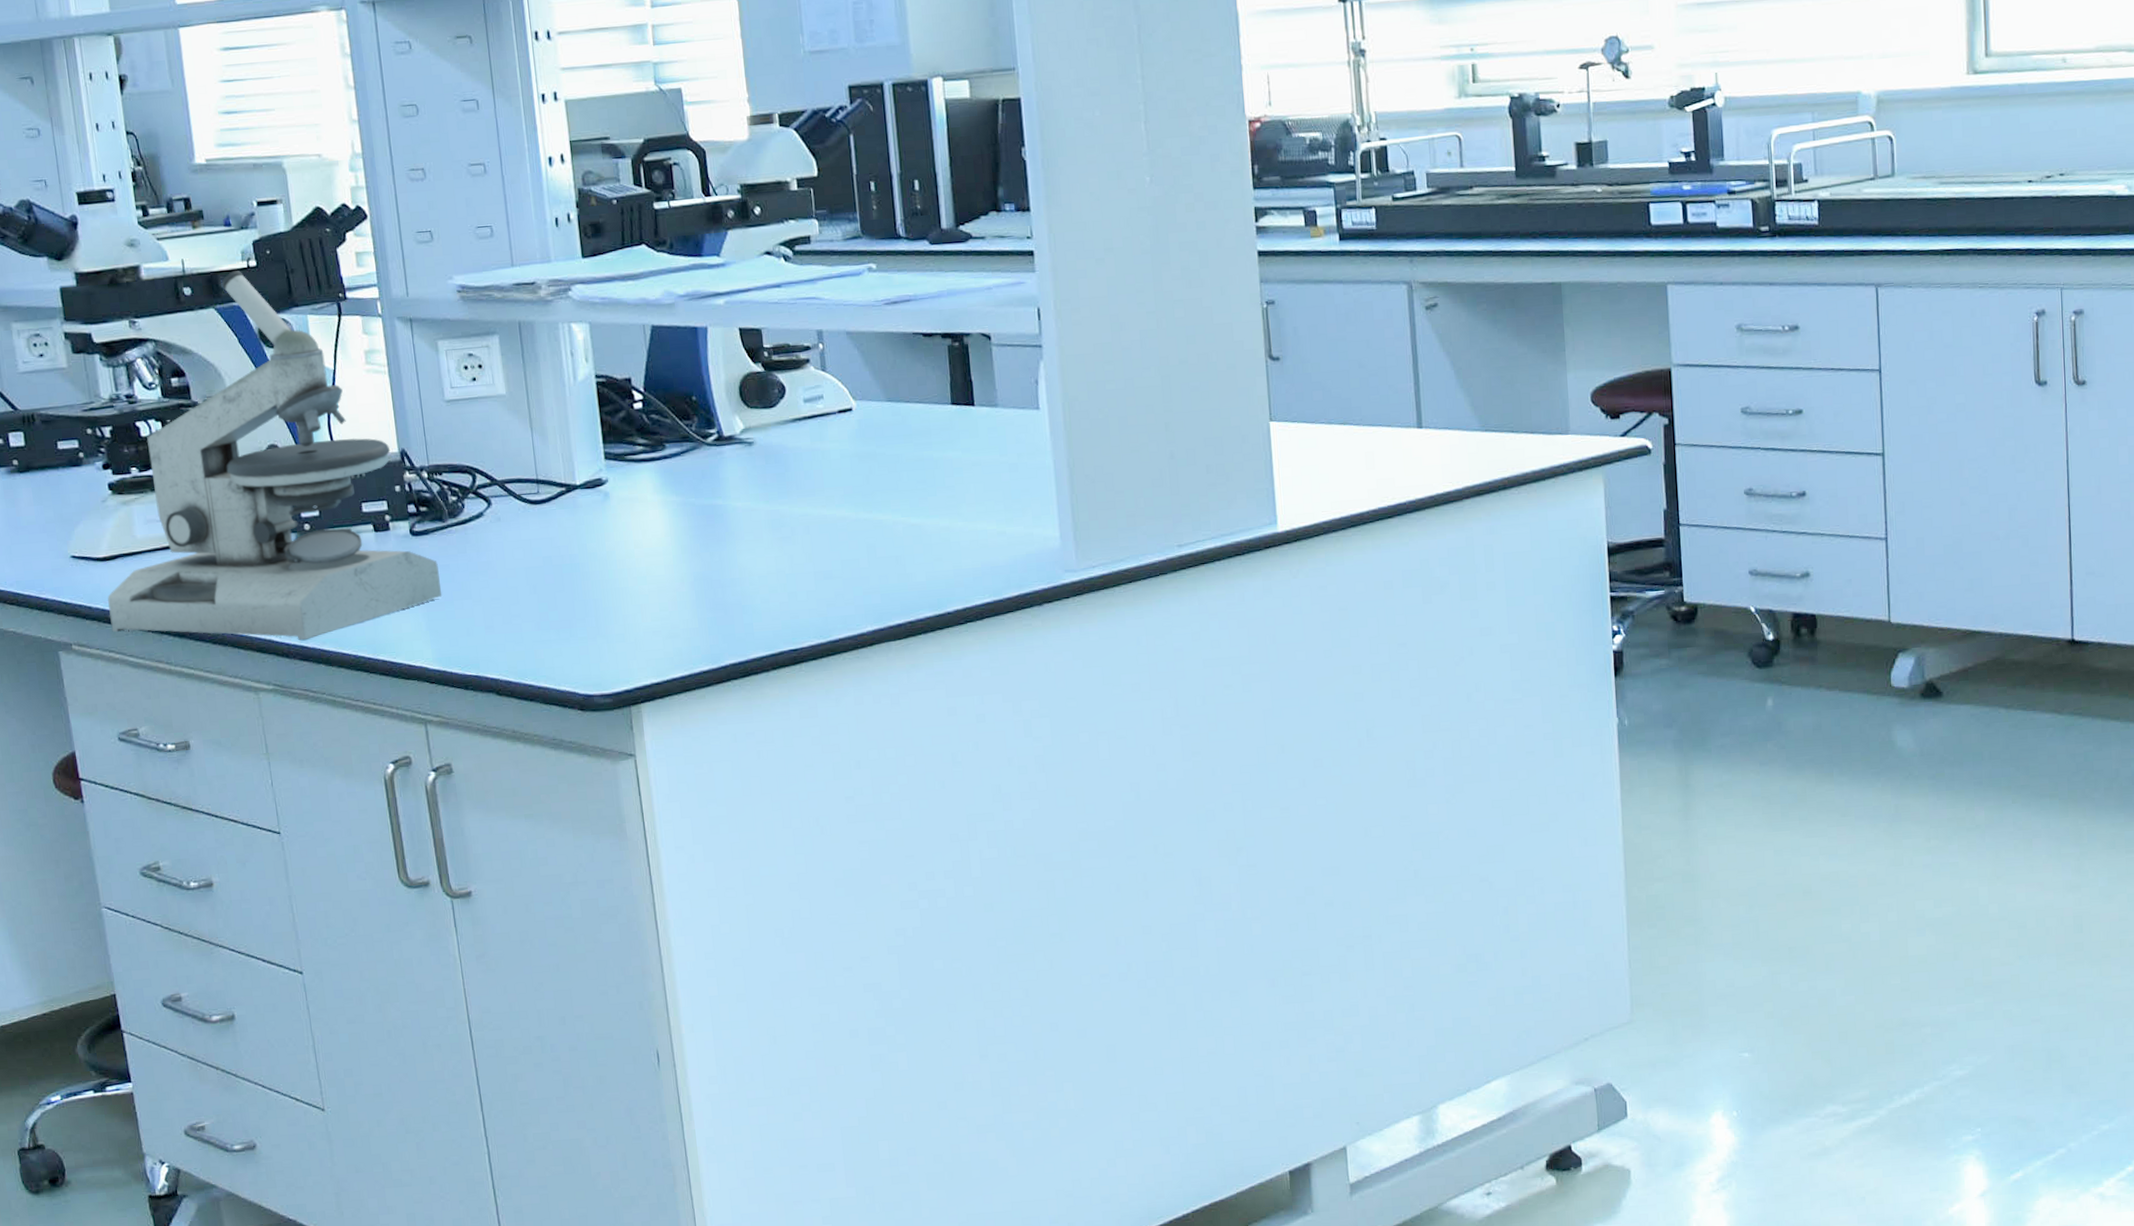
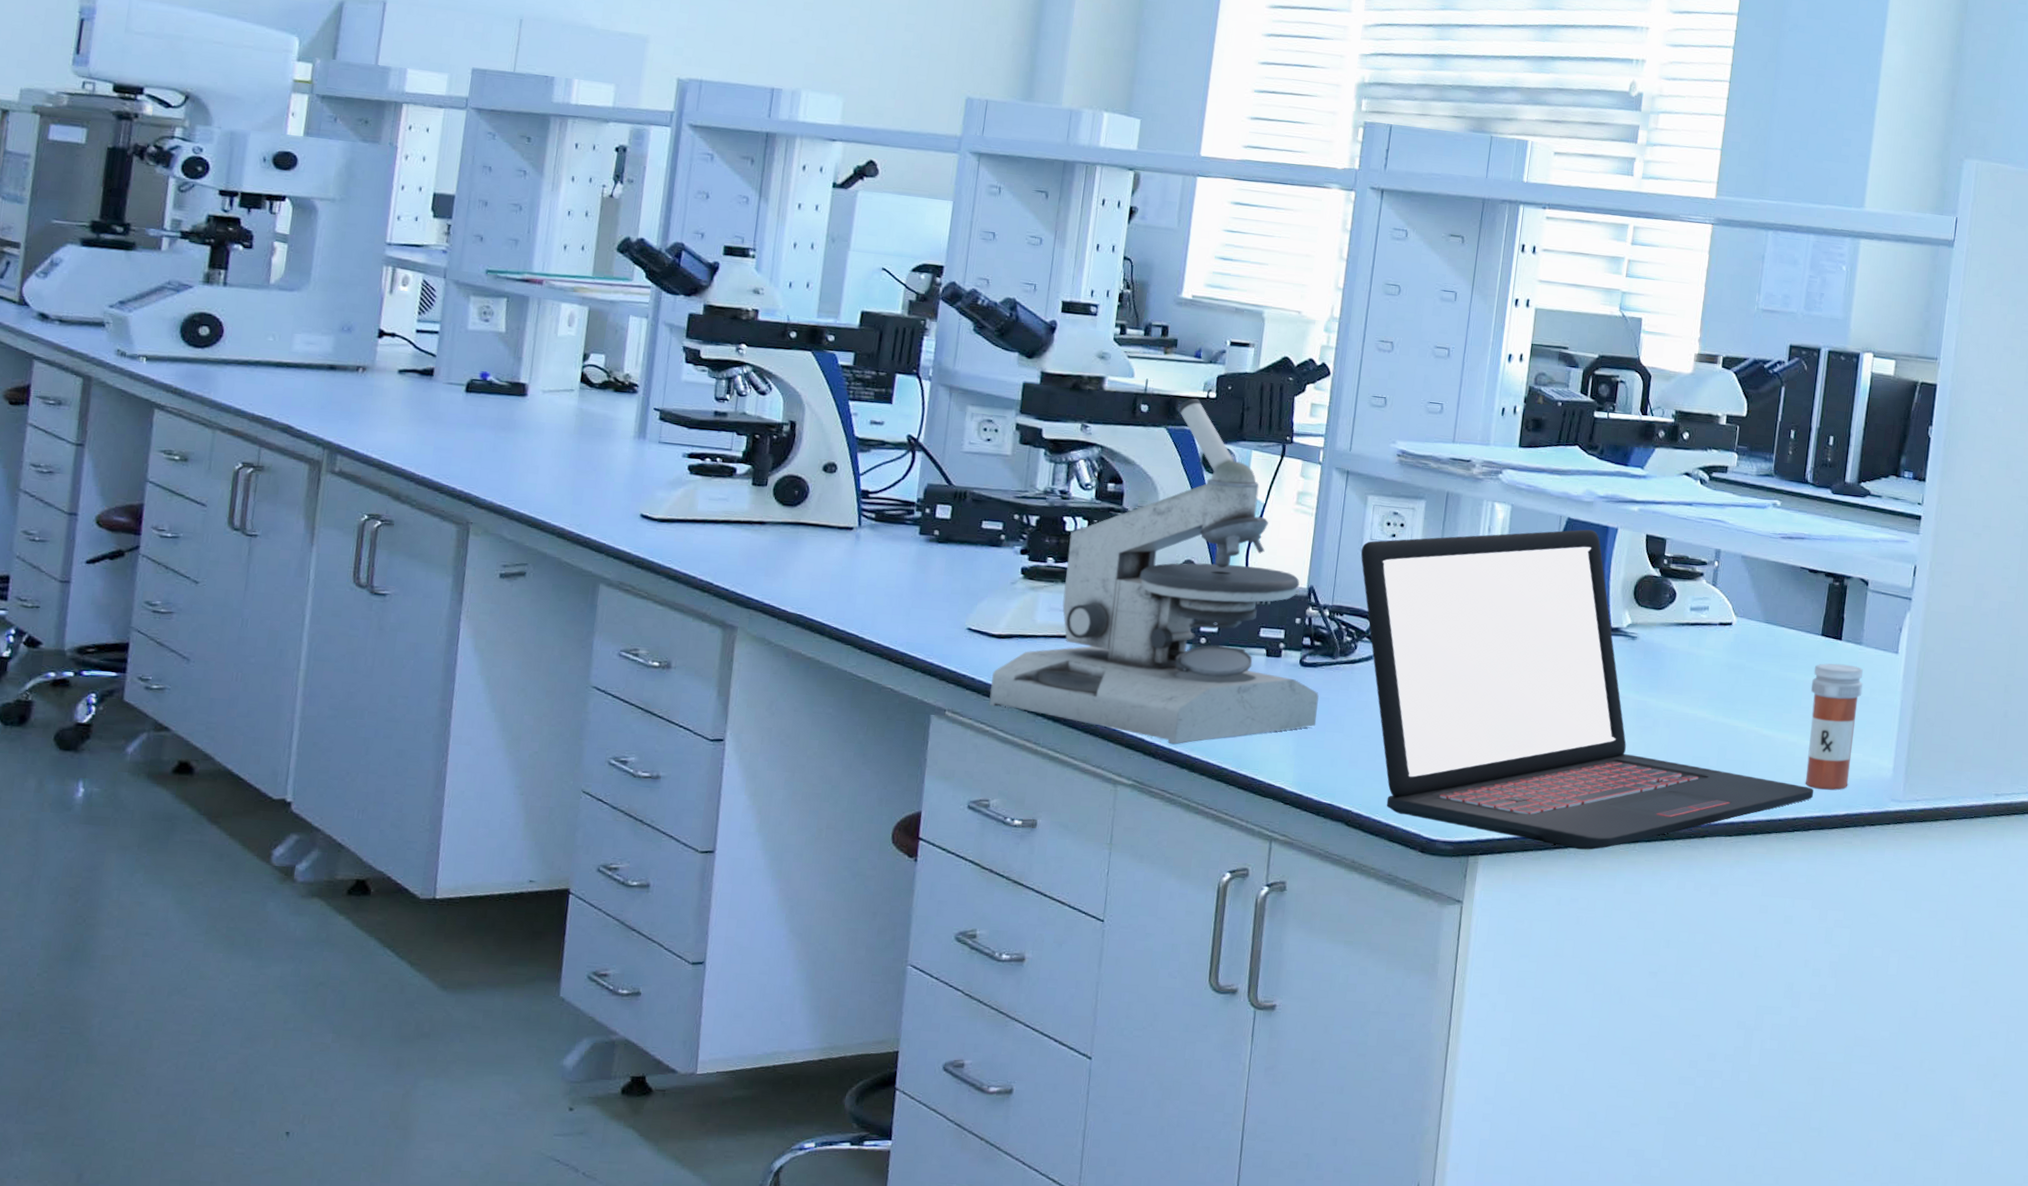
laptop: none [444,334,980,681] -> present [1360,529,1814,850]
medicine: none [951,431,1015,574] -> present [1805,663,1863,791]

